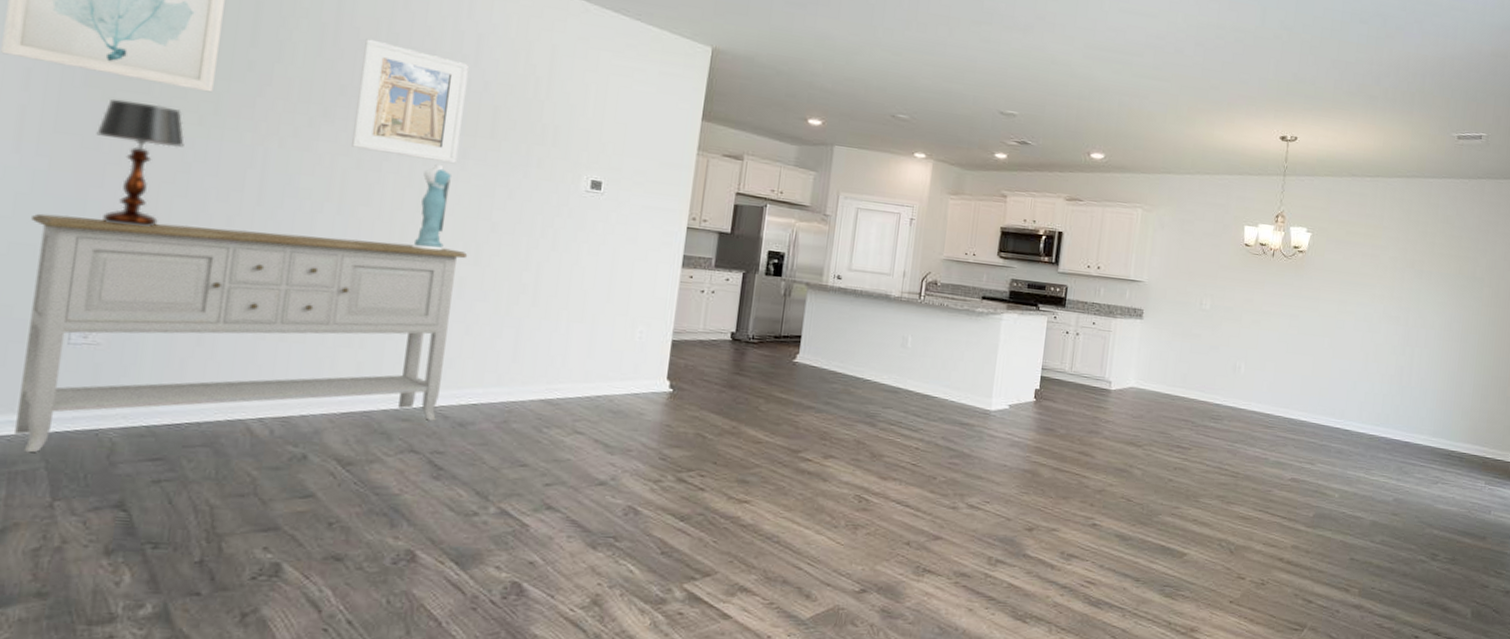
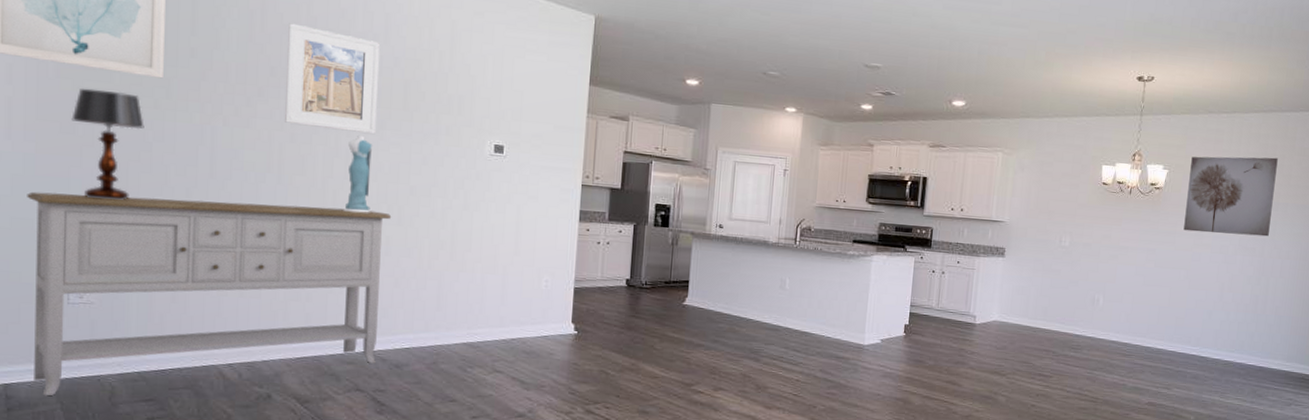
wall art: none [1327,220,1422,306] -> present [1183,156,1278,237]

